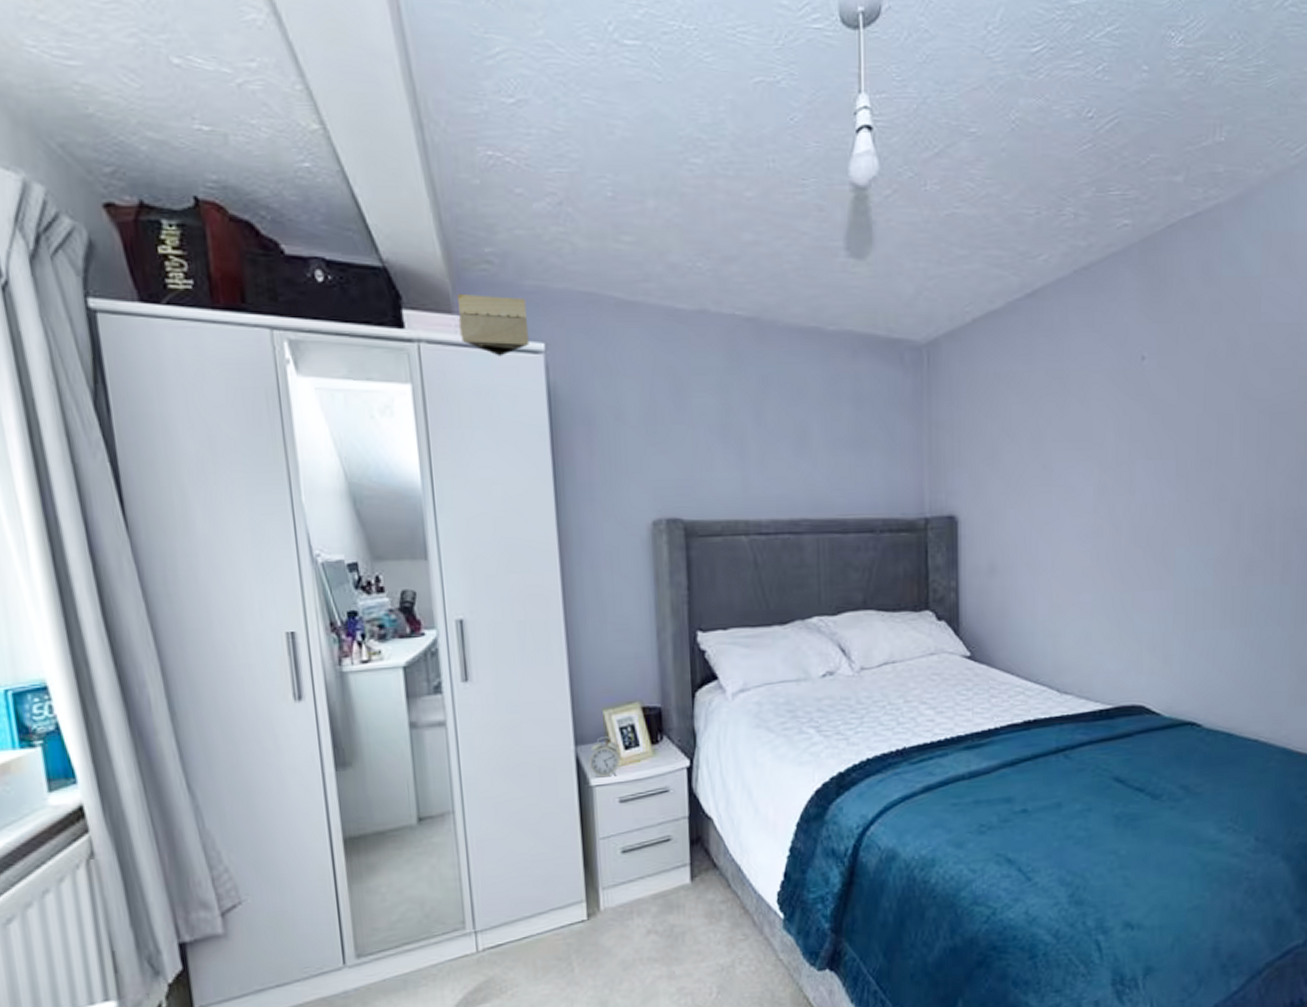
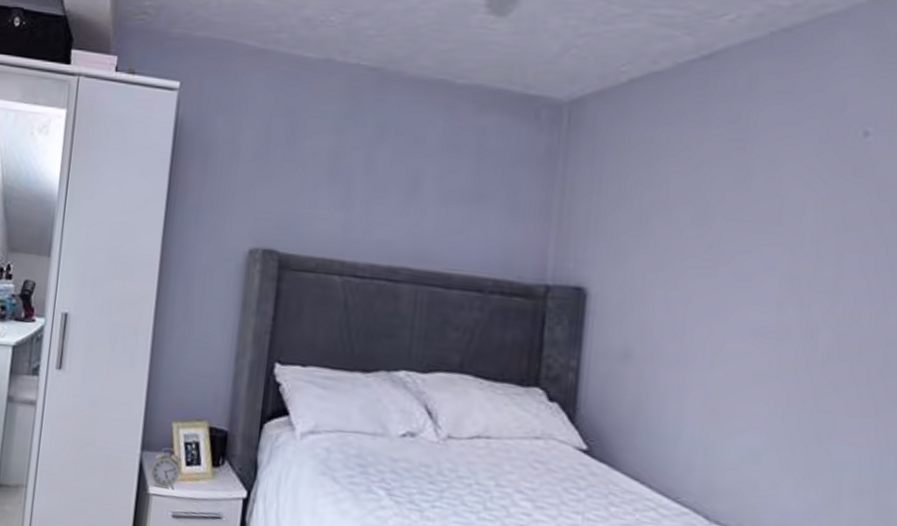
decorative box: present [458,294,530,356] -> none [112,39,171,91]

